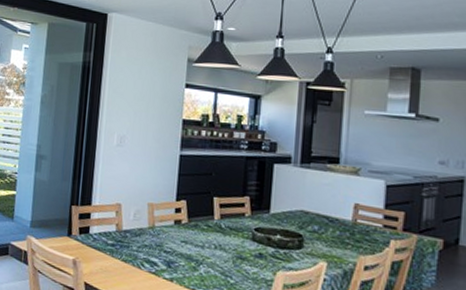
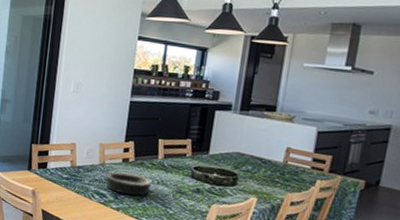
bowl: none [156,236,209,264] -> present [105,172,153,196]

